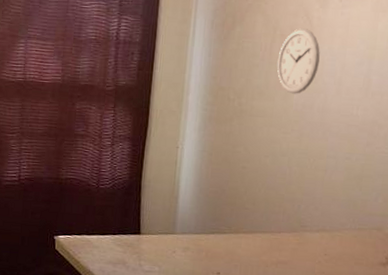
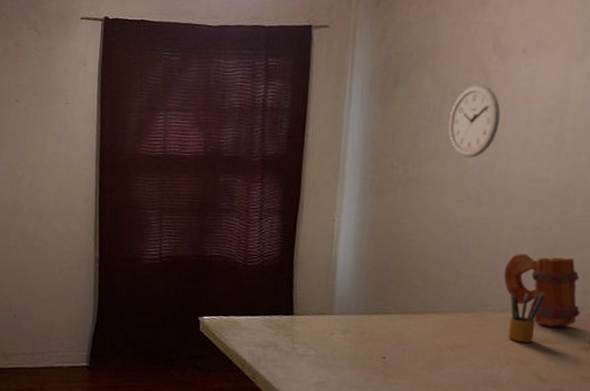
mug: none [320,180,380,246] -> present [504,253,581,328]
pencil box: none [322,213,353,259] -> present [508,290,546,342]

